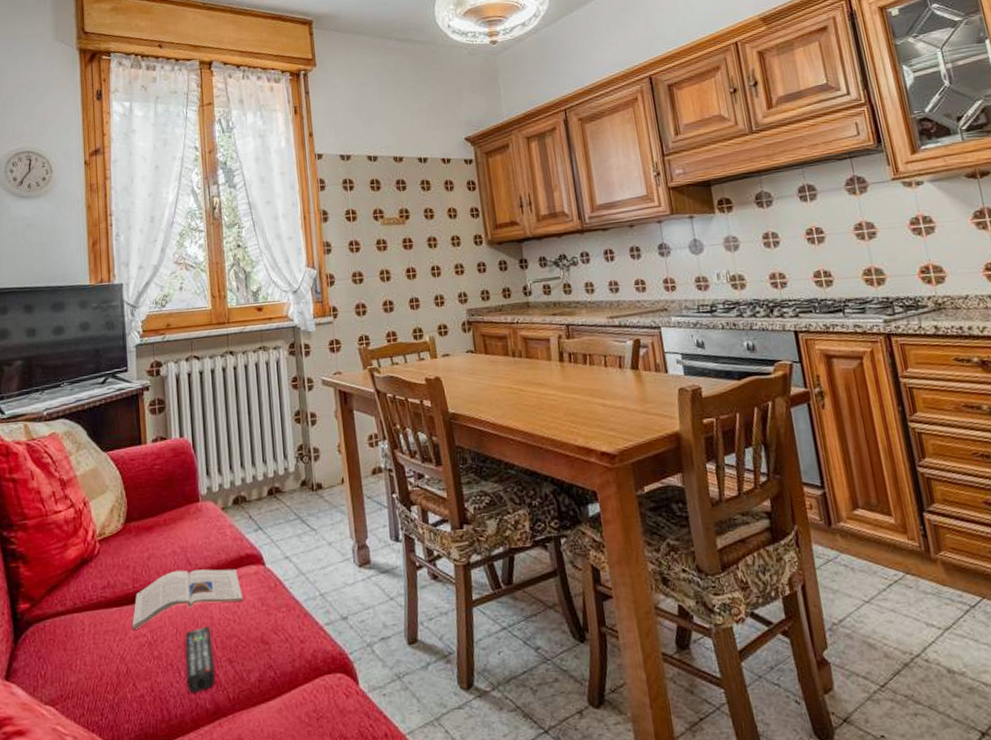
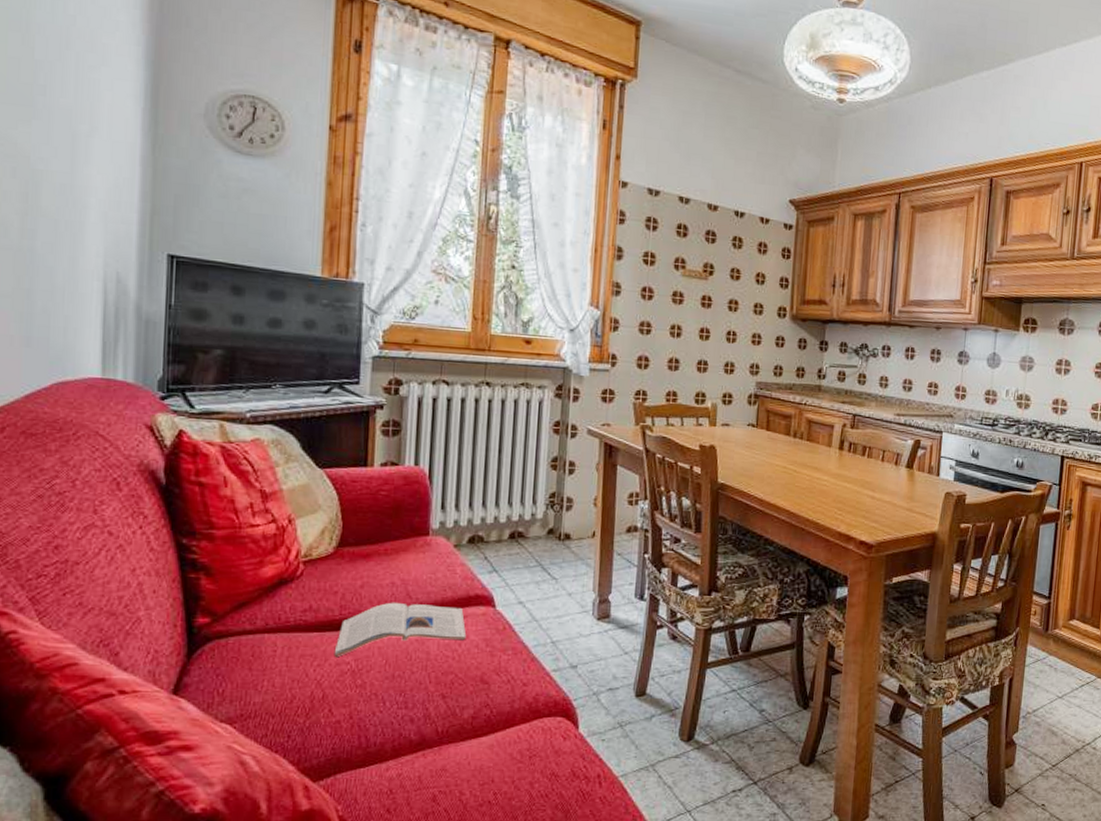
remote control: present [185,625,216,694] -> none [391,660,426,724]

